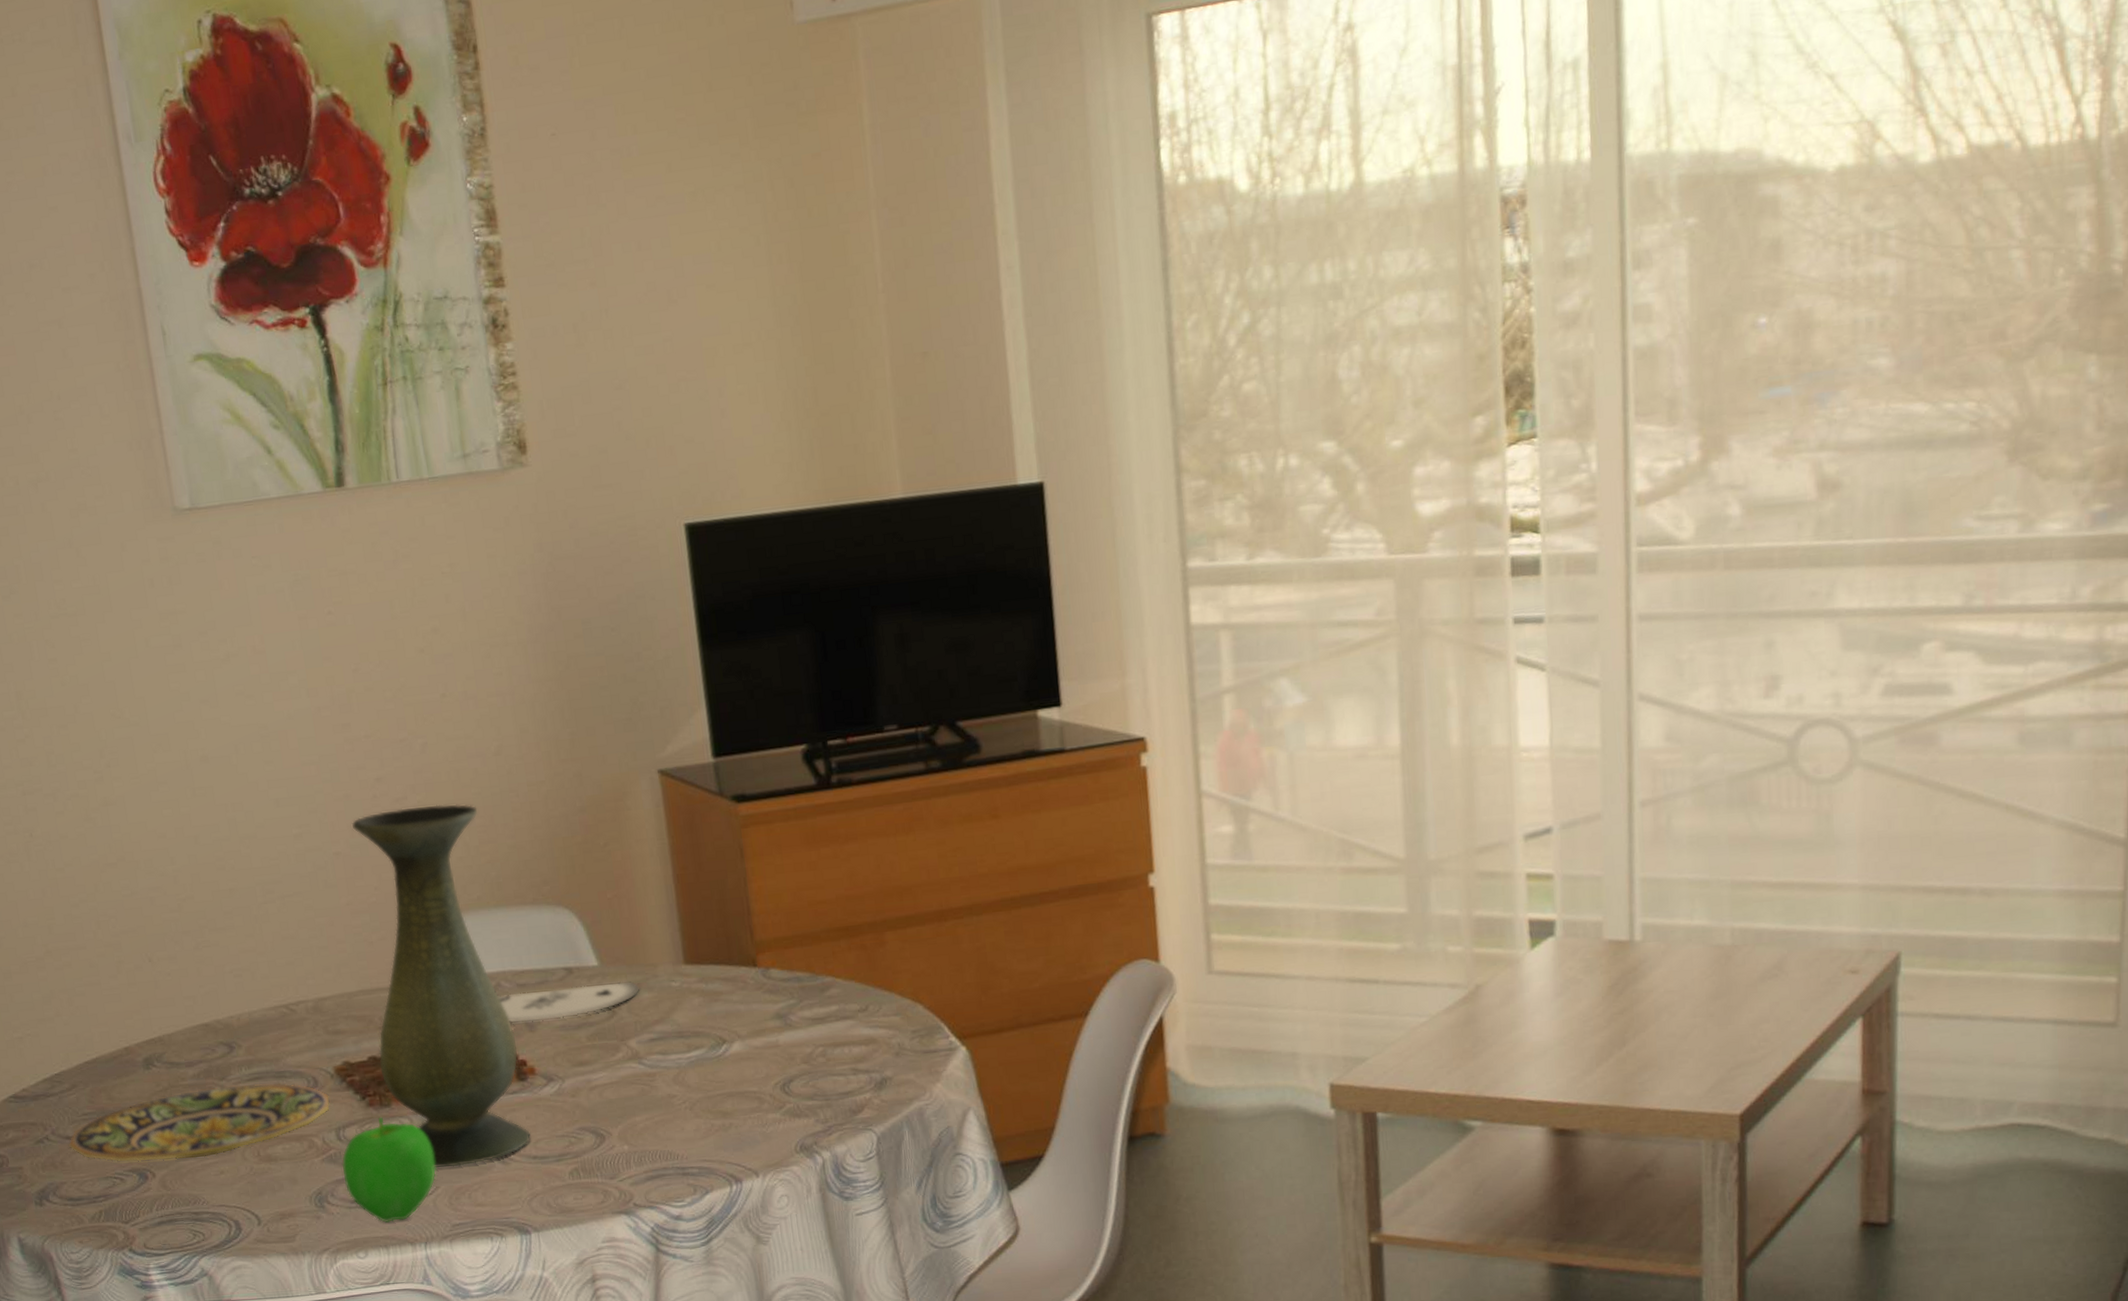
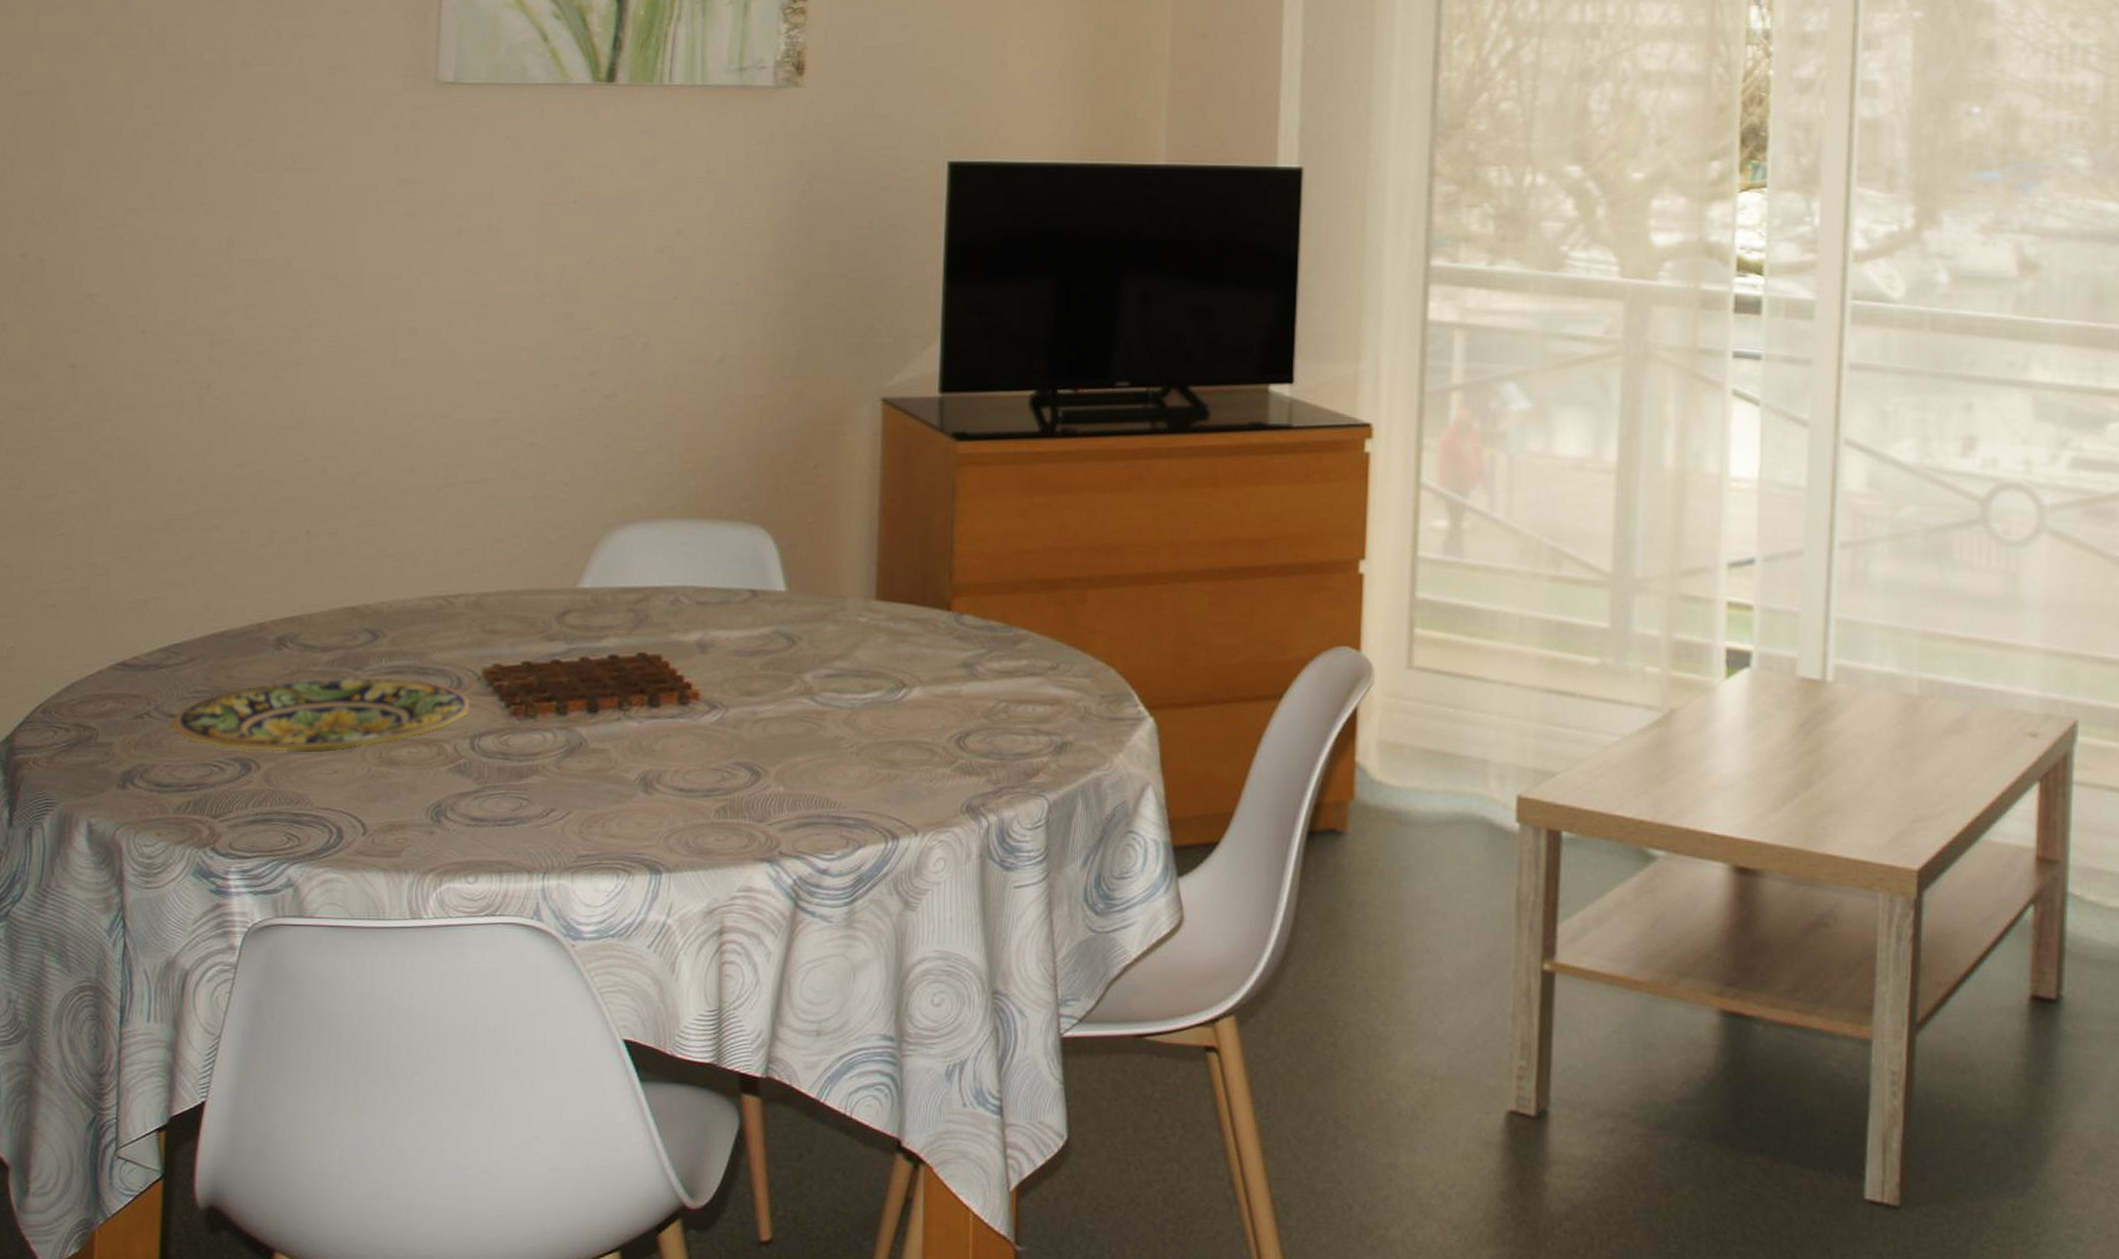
apple: present [341,1118,436,1223] -> none [468,729,572,846]
vase: present [352,804,531,1168] -> none [532,405,689,792]
plate: present [498,981,640,1022] -> none [673,610,826,643]

